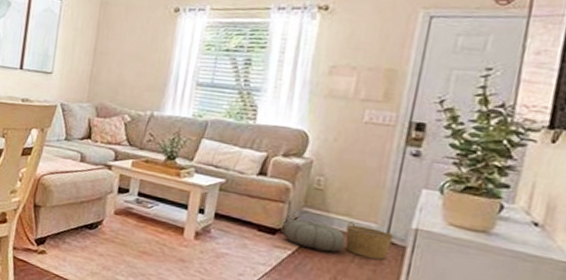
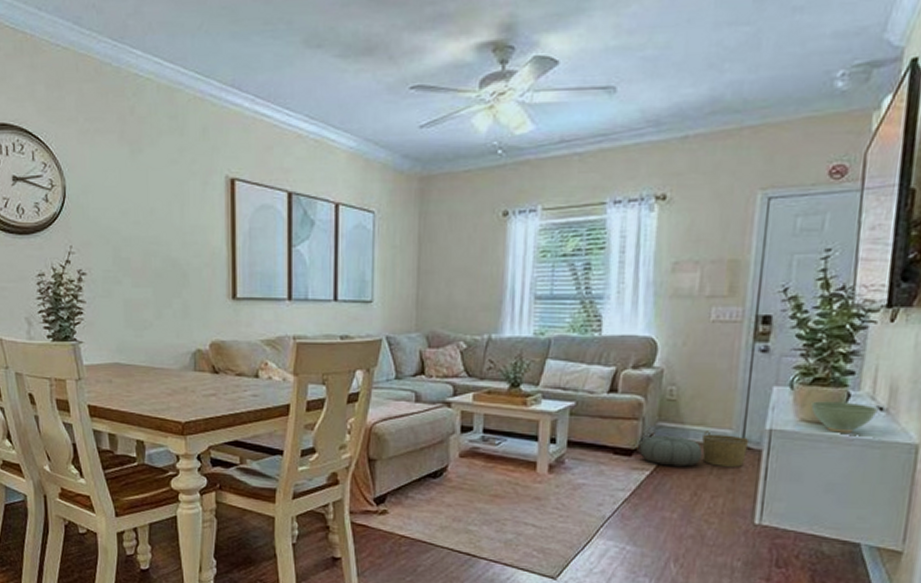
bowl: none [460,208,533,244] -> present [811,401,878,433]

